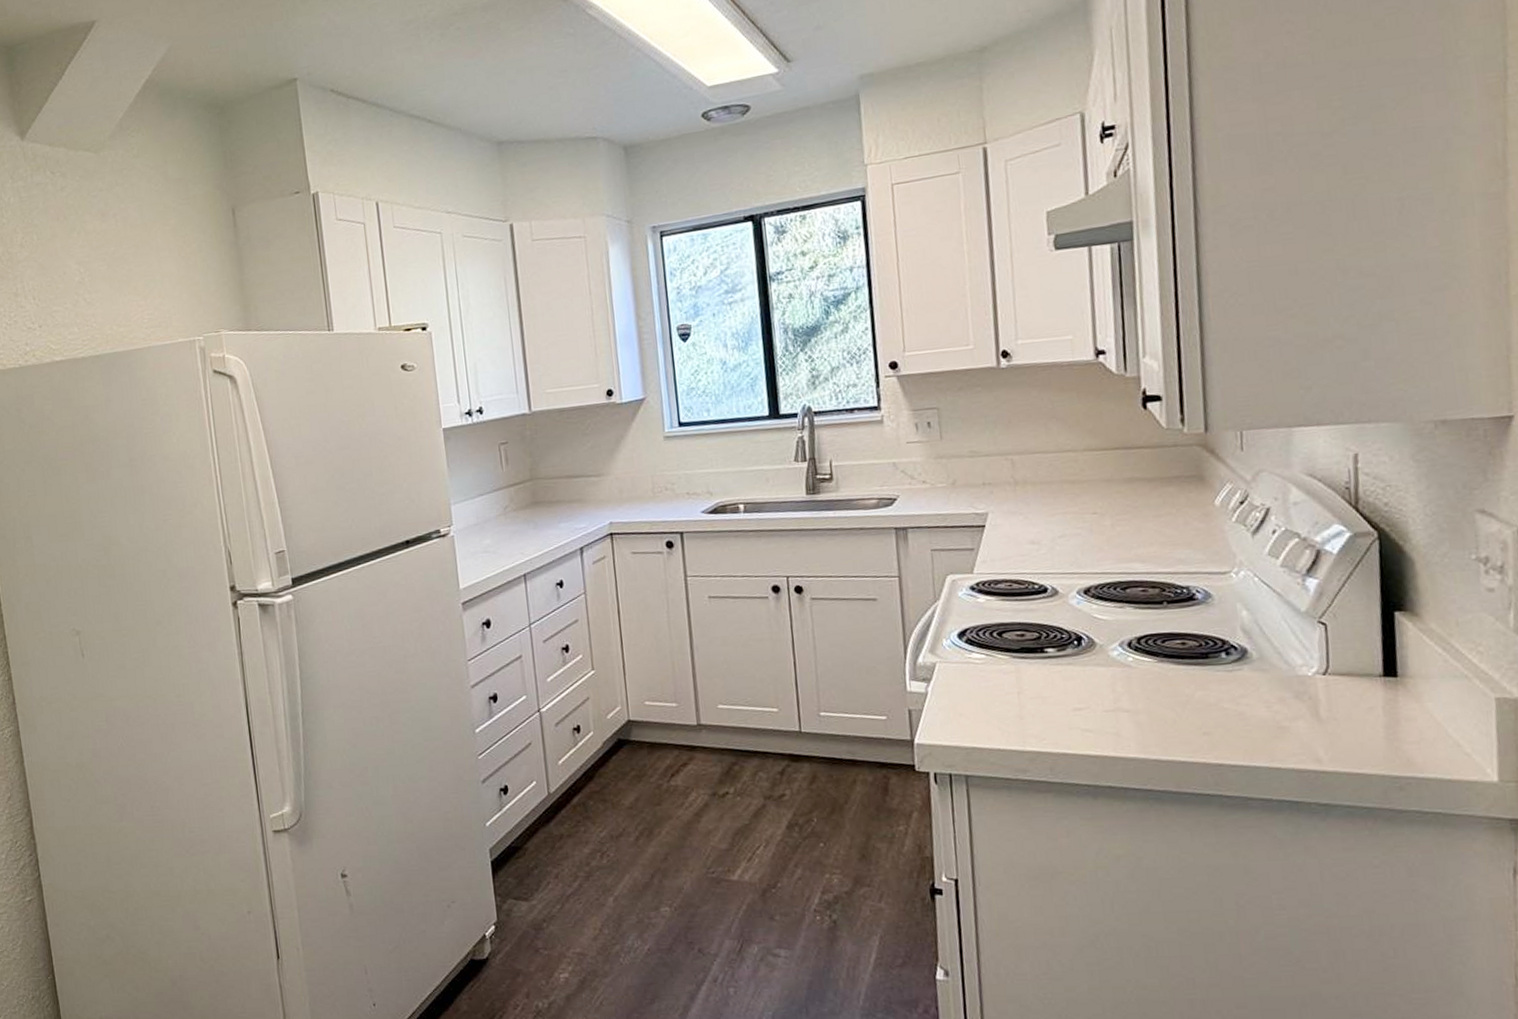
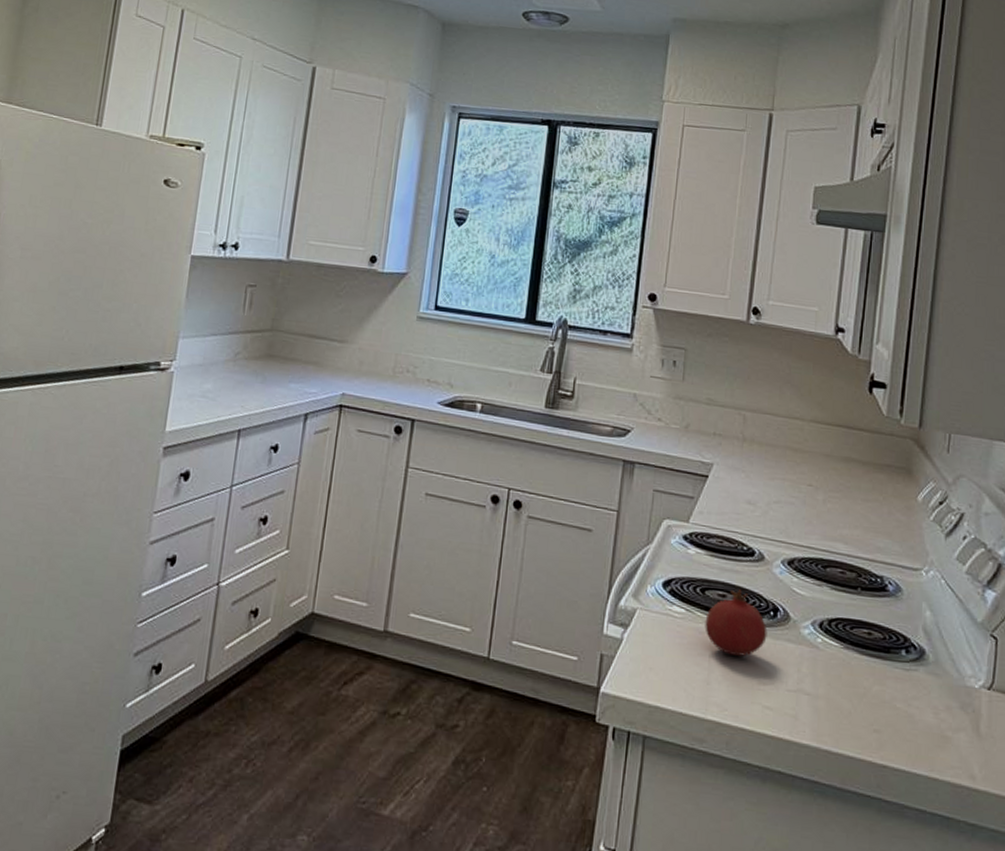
fruit: none [1007,626,1075,689] -> present [705,590,767,657]

